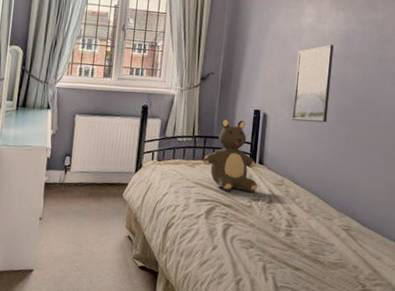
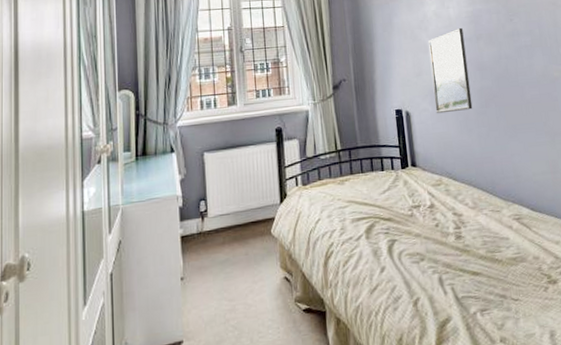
teddy bear: present [203,119,257,192] -> none [351,124,415,203]

